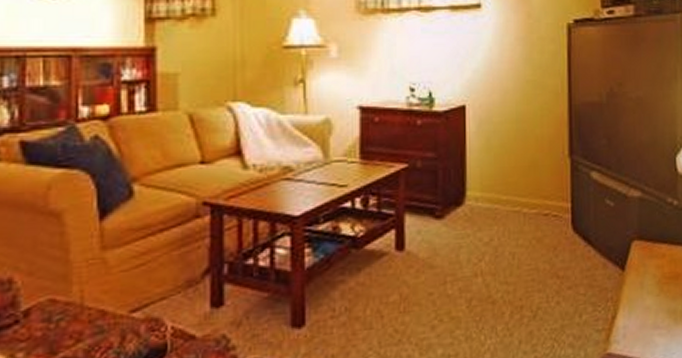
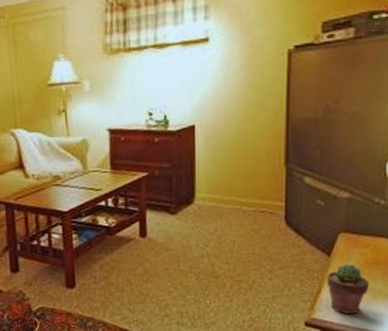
potted succulent: none [622,279,669,346] -> present [326,264,370,315]

